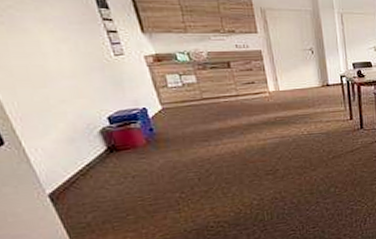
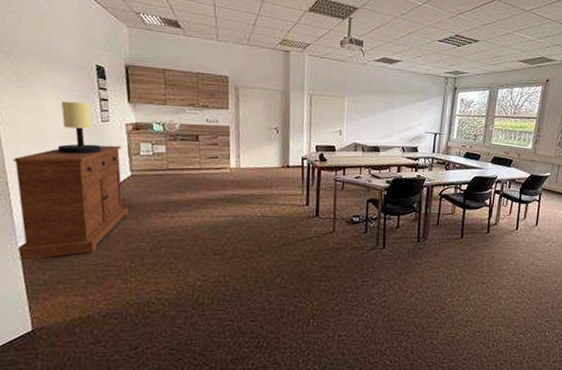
sideboard: none [15,79,168,208] -> present [13,145,129,261]
table lamp: none [59,35,122,94] -> present [57,100,102,155]

